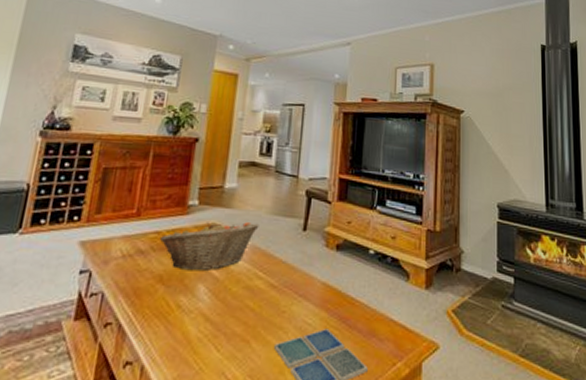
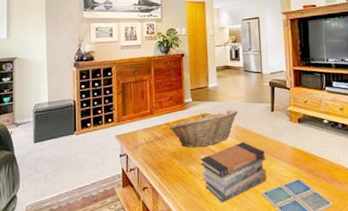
book stack: none [194,269,287,356] -> present [201,142,266,203]

